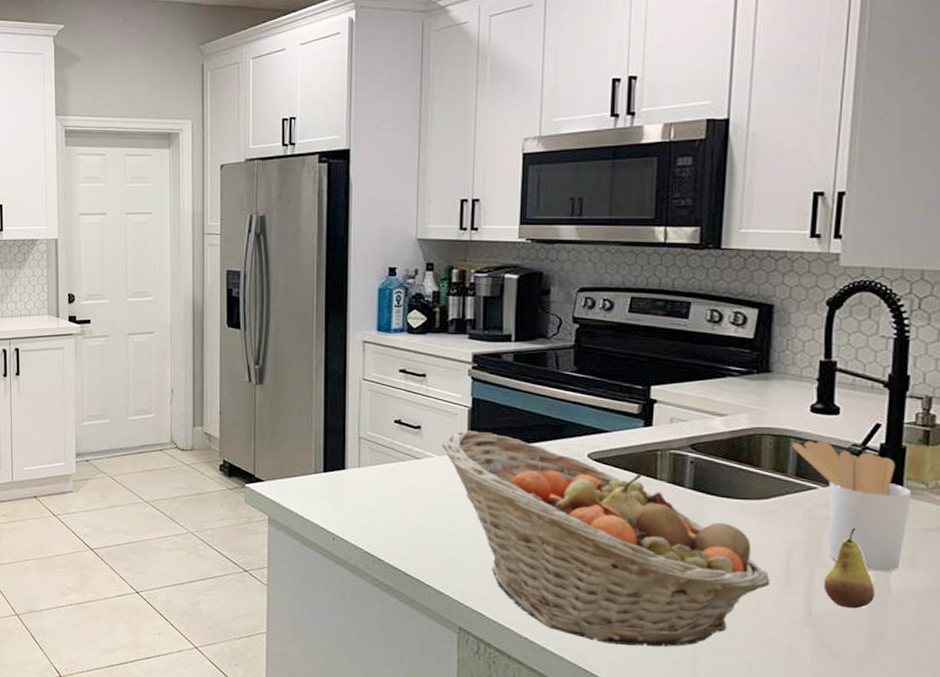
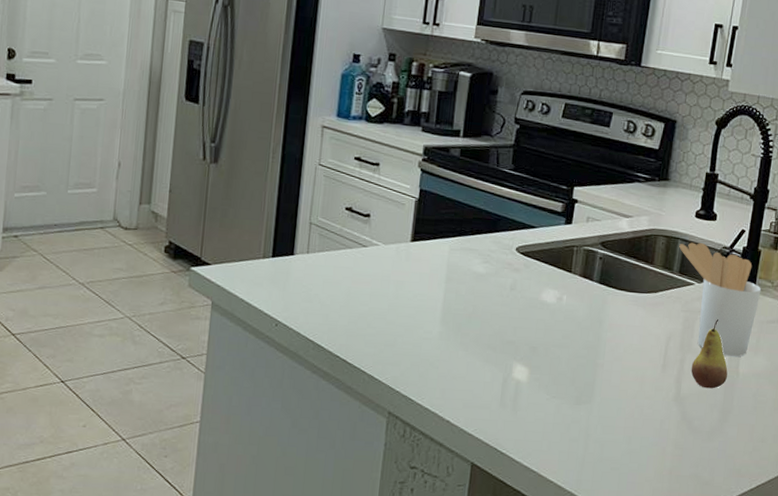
fruit basket: present [441,431,770,647] -> none [388,221,652,426]

